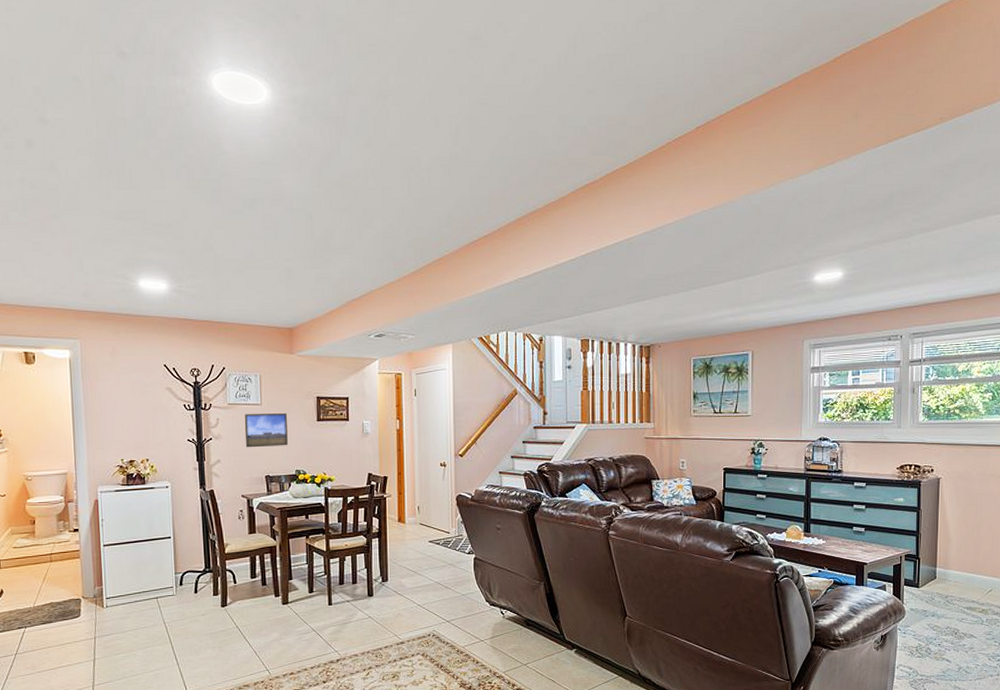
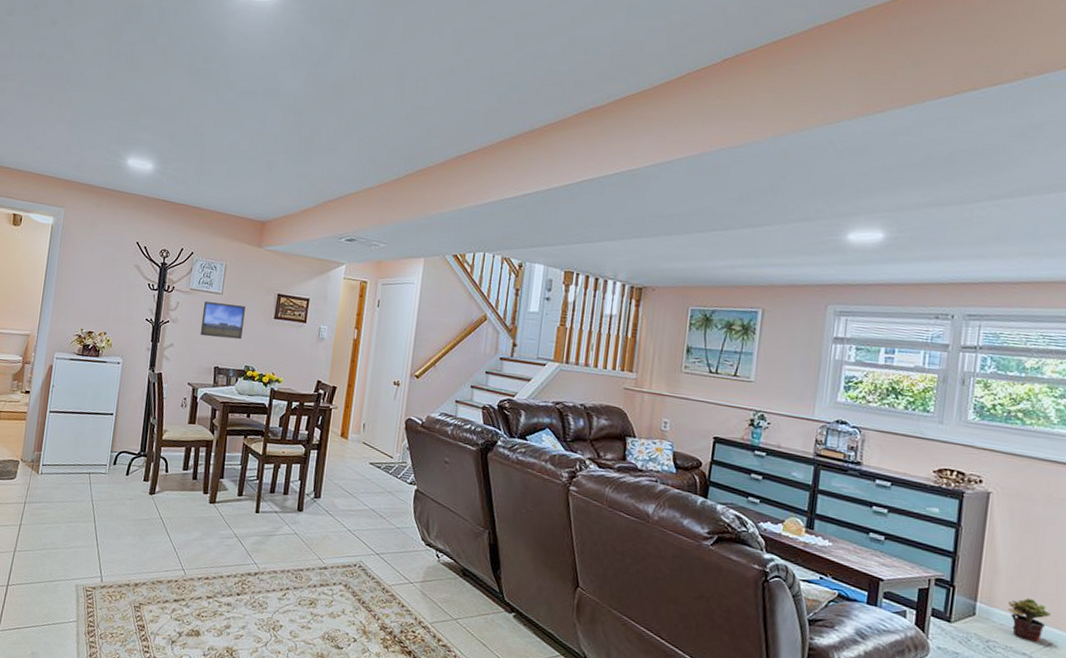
potted plant: none [959,557,990,591] -> present [1008,597,1051,642]

